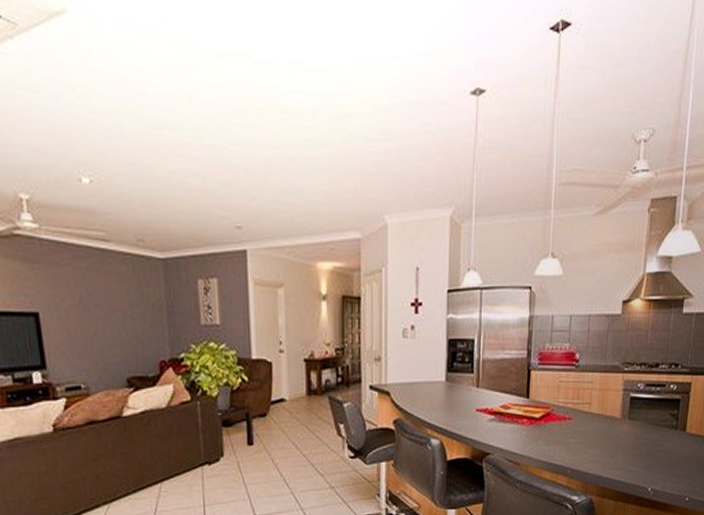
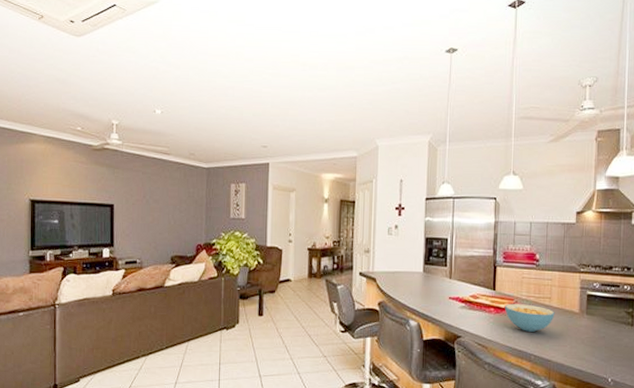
cereal bowl: none [540,412,595,443] -> present [505,304,555,332]

